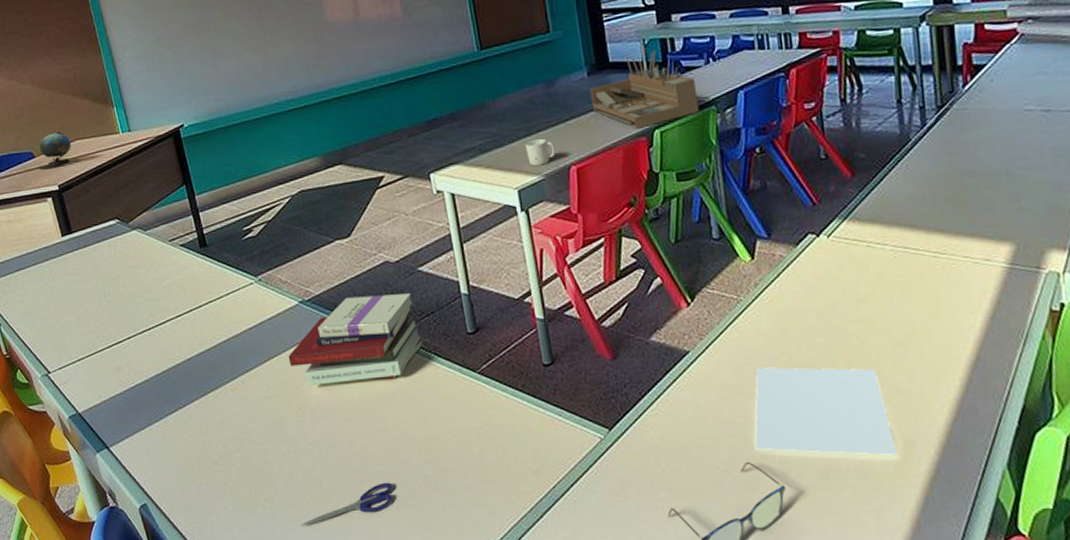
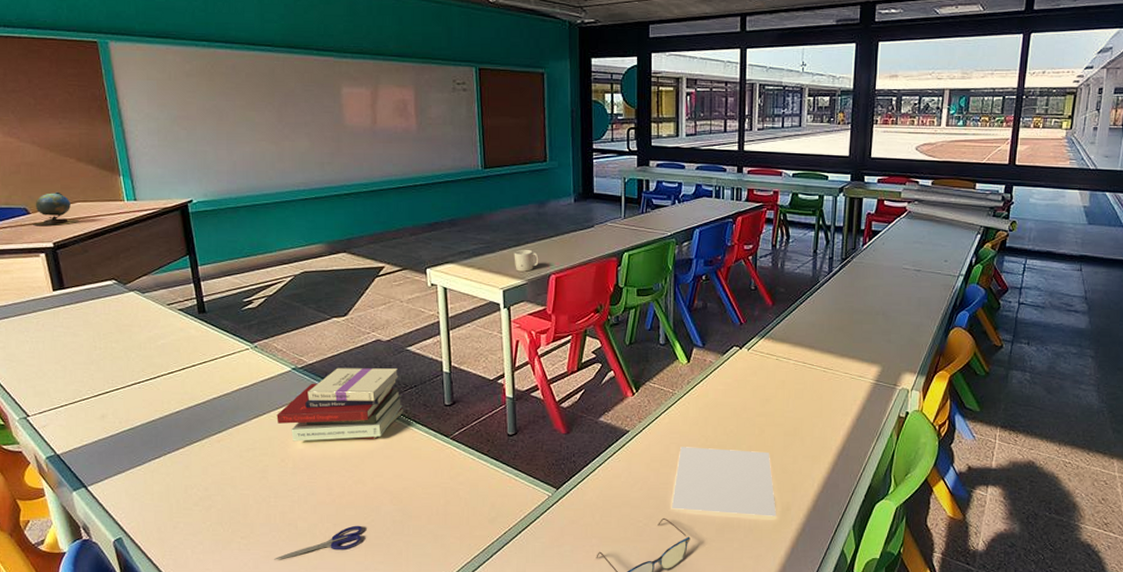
desk organizer: present [589,47,700,129] -> none [574,184,662,250]

